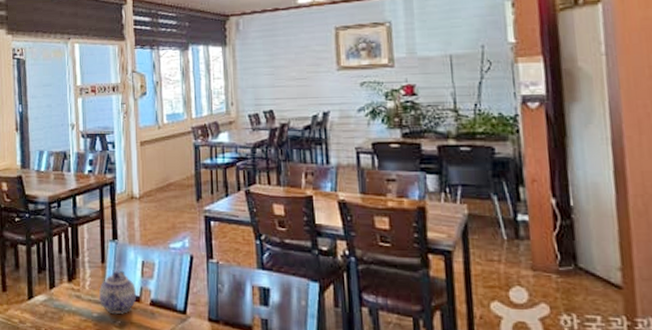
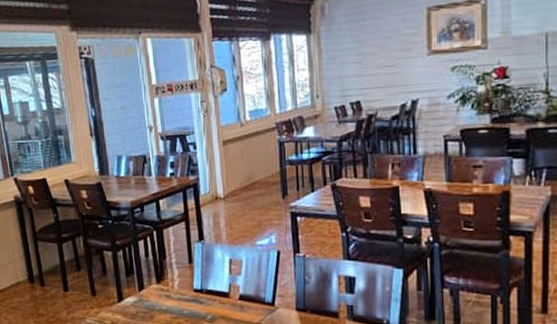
teapot: present [99,270,137,315] -> none [188,269,226,311]

